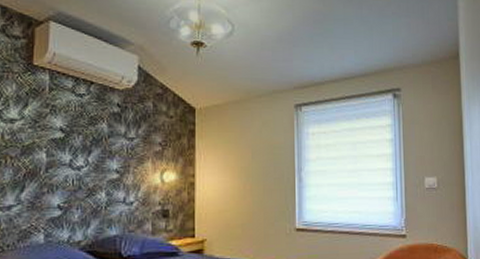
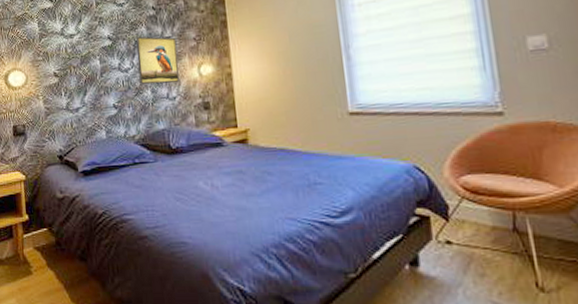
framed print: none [93,132,140,188] -> present [136,36,179,85]

